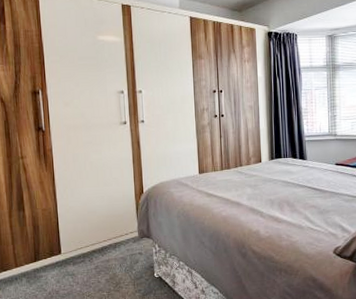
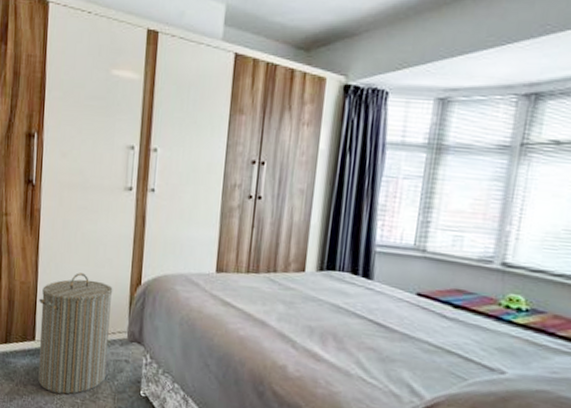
laundry hamper: none [61,193,125,292] -> present [38,273,113,395]

